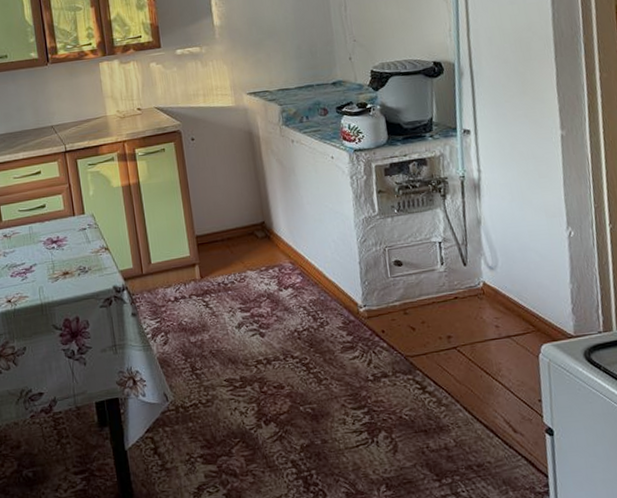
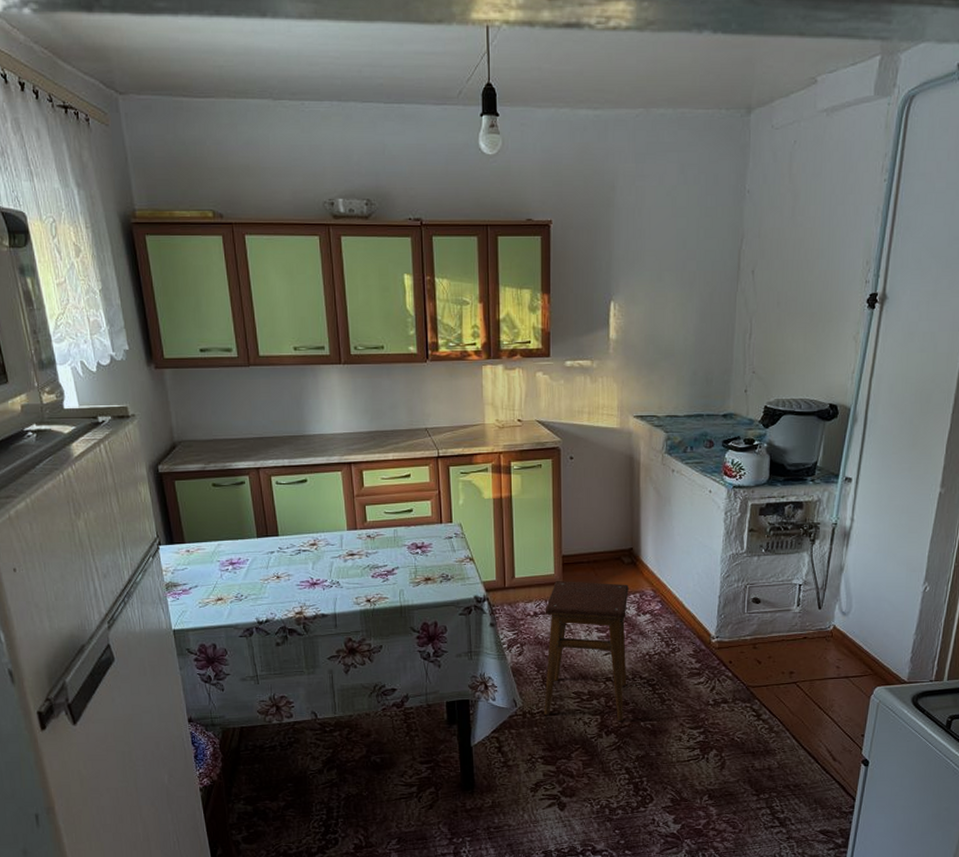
stool: none [185,259,281,408] -> present [544,581,629,721]

